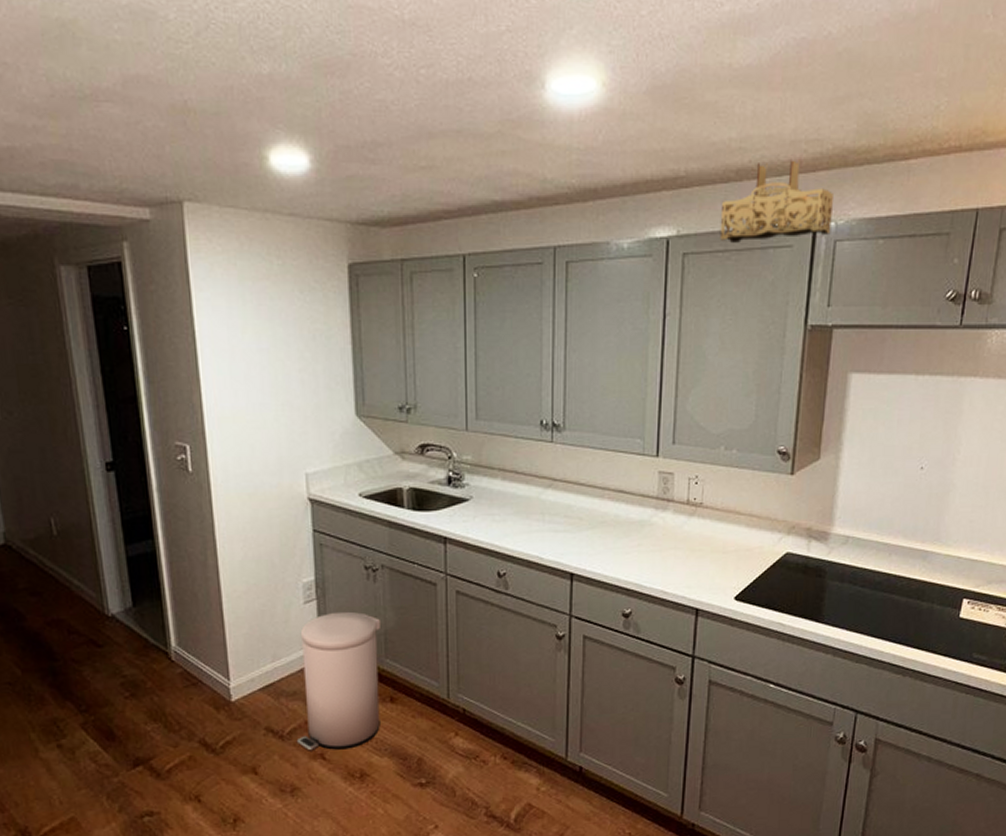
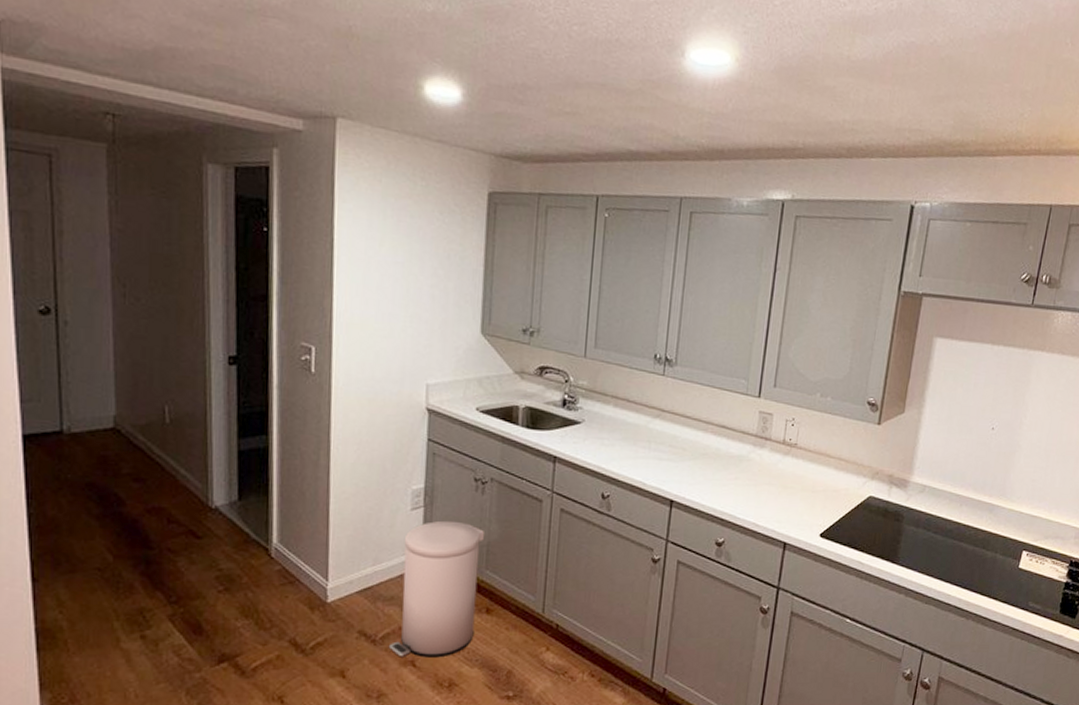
decorative basket: present [719,158,833,243] -> none [829,143,930,213]

